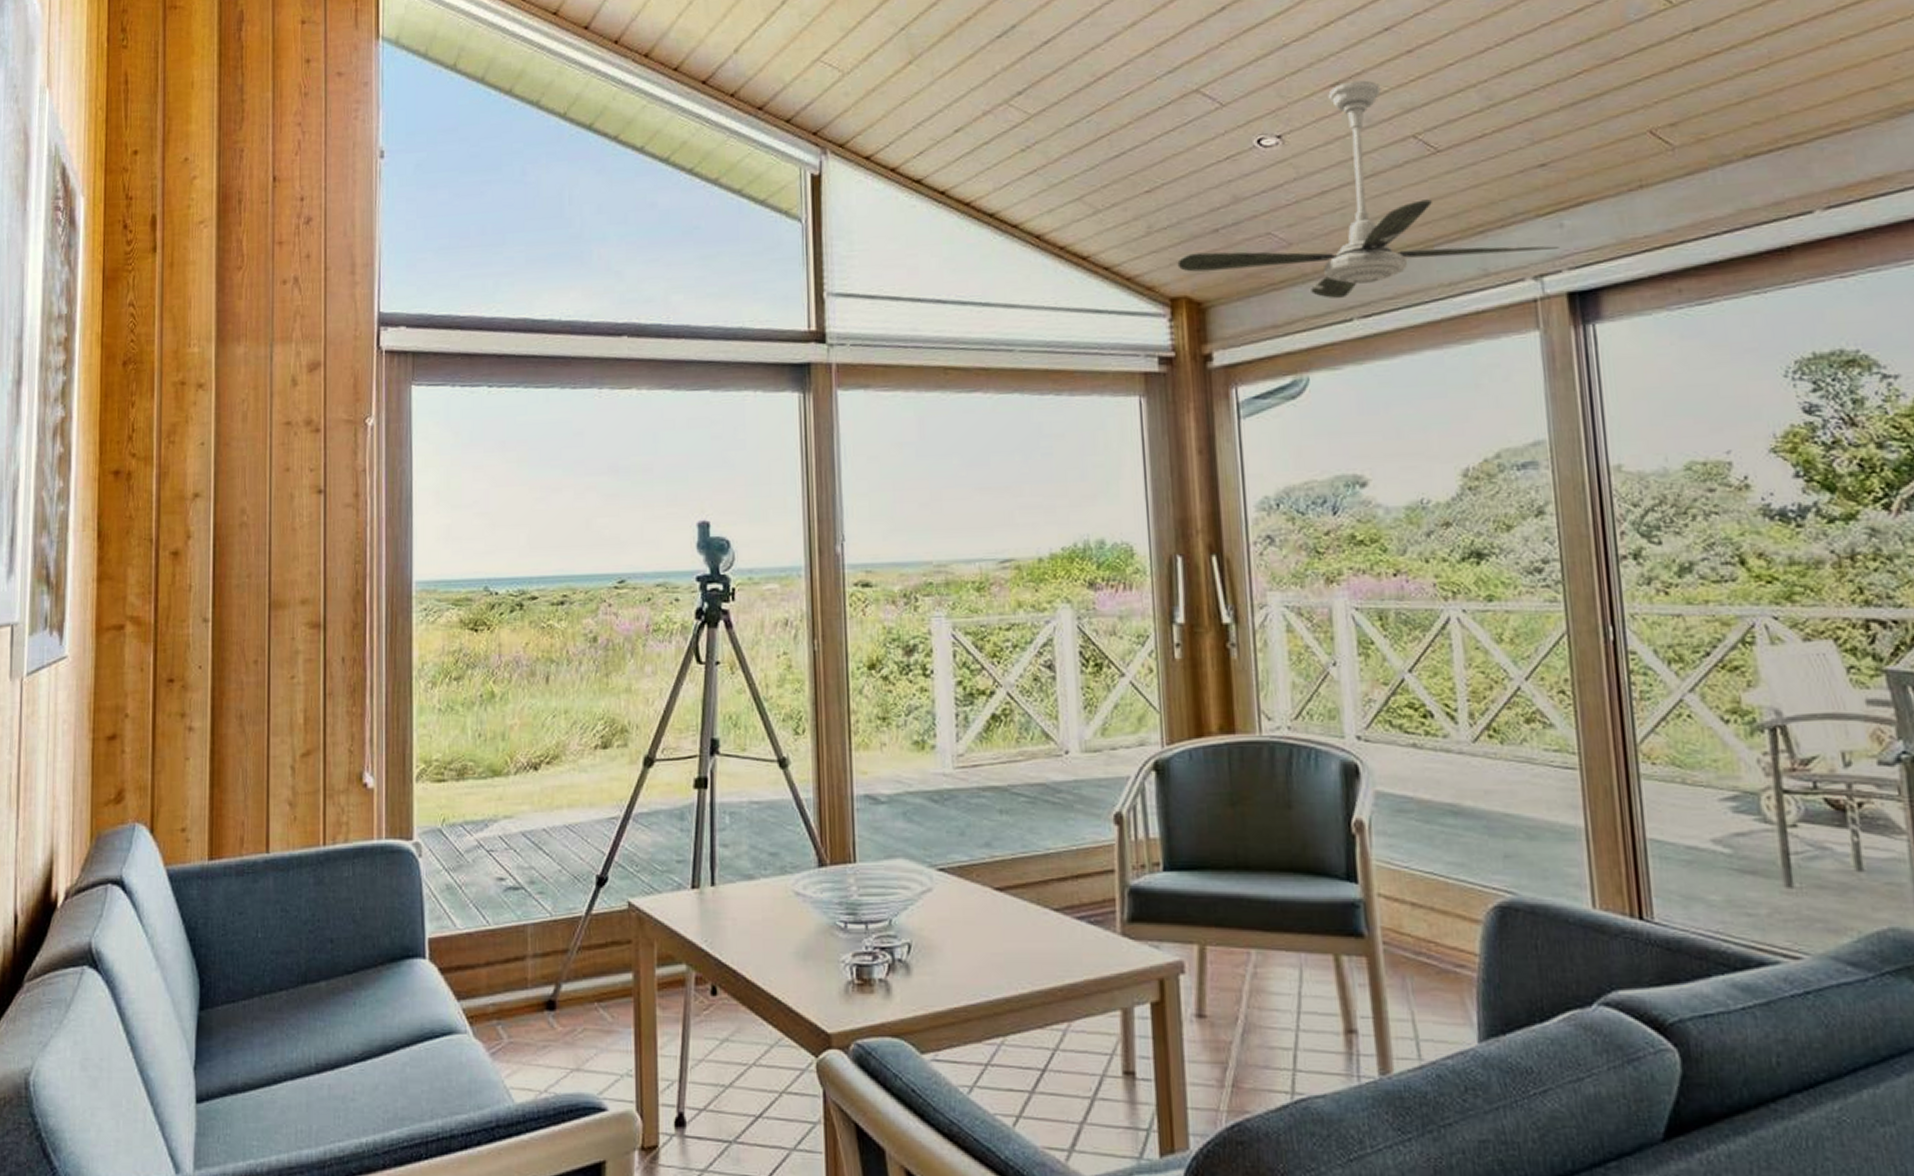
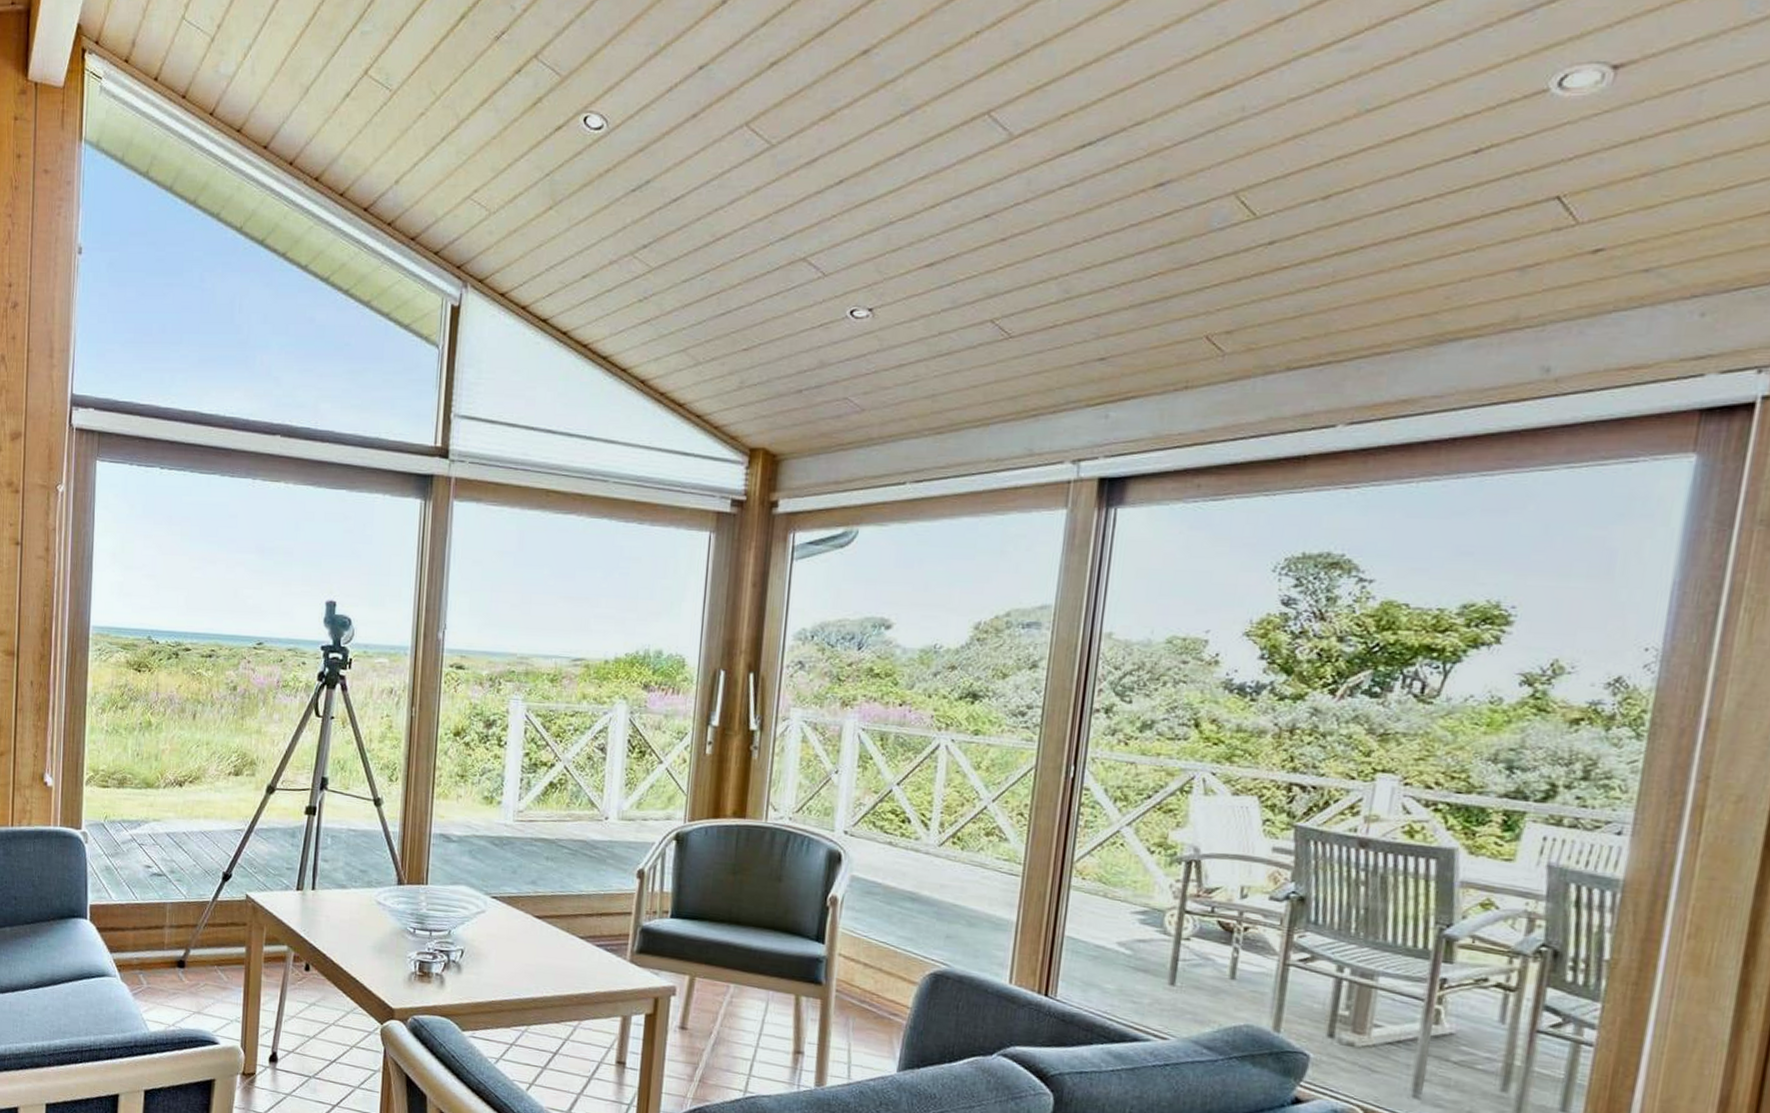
ceiling fan: present [1177,80,1559,299] -> none [761,263,1101,464]

